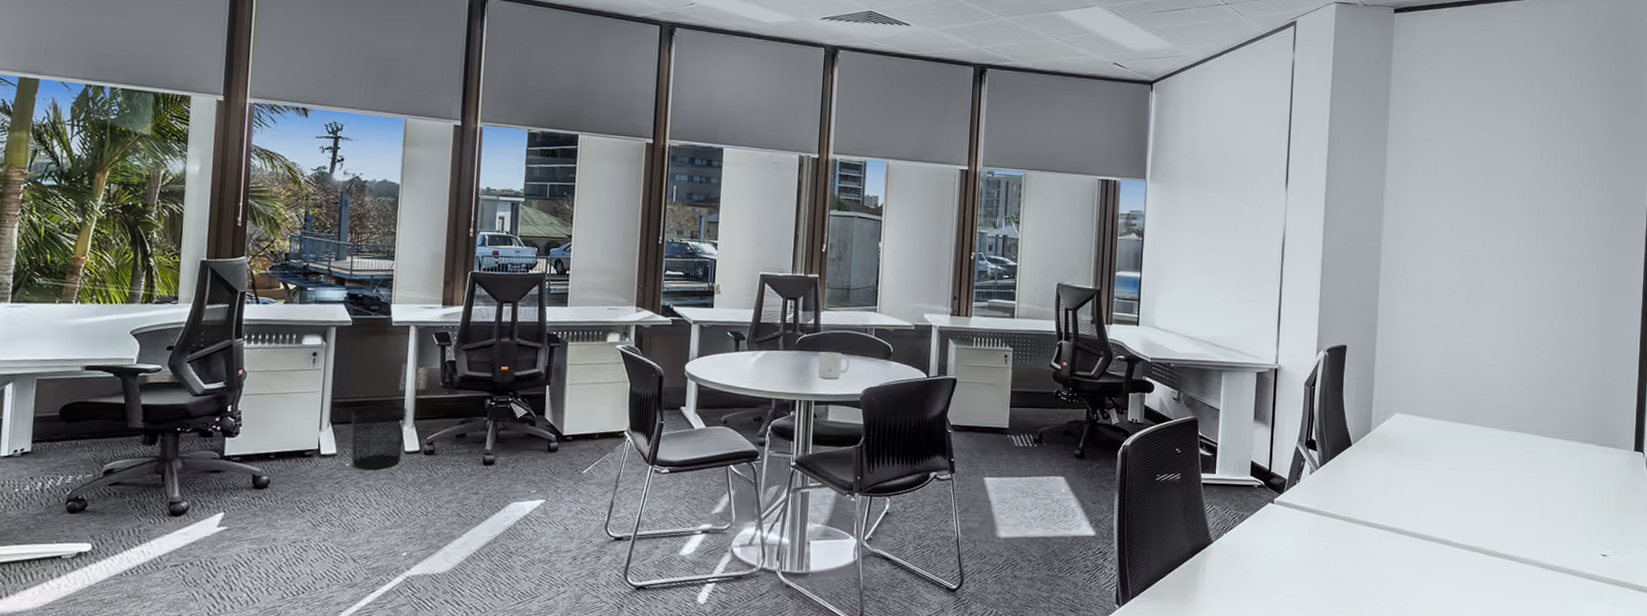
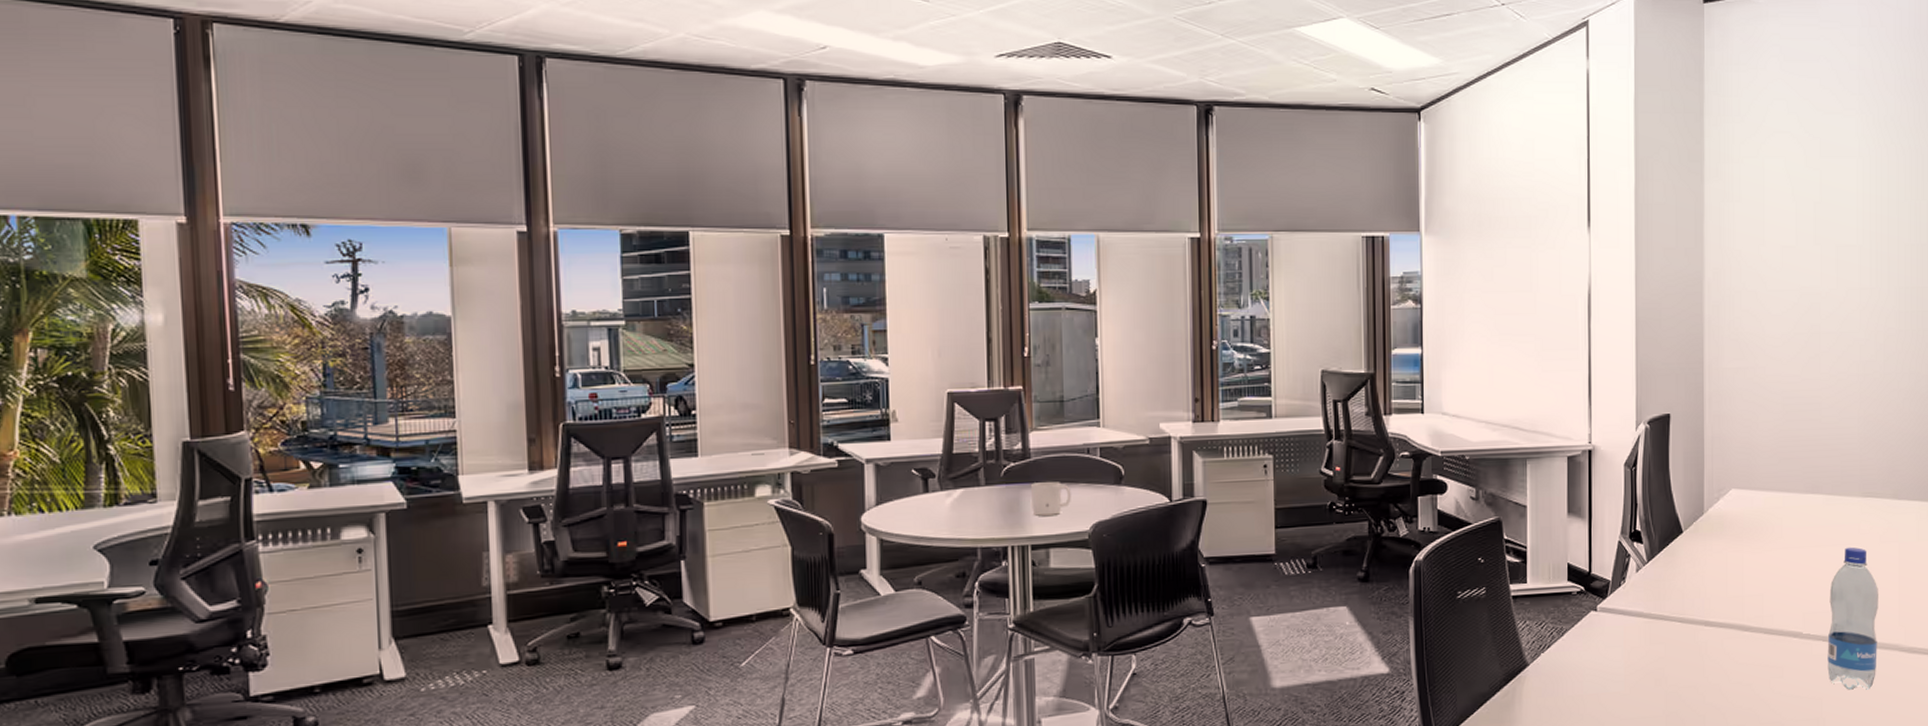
waste bin: present [351,405,408,469] -> none [420,606,497,693]
bottle: none [1473,472,1522,597] -> present [1827,547,1878,690]

